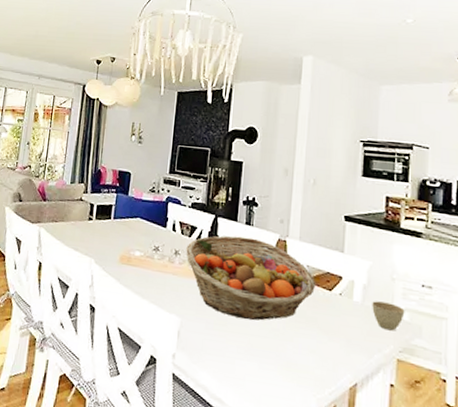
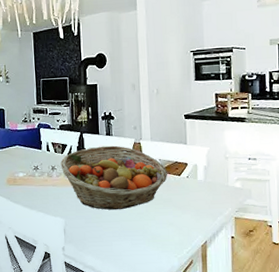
cup: present [372,301,405,331] -> none [212,176,238,197]

